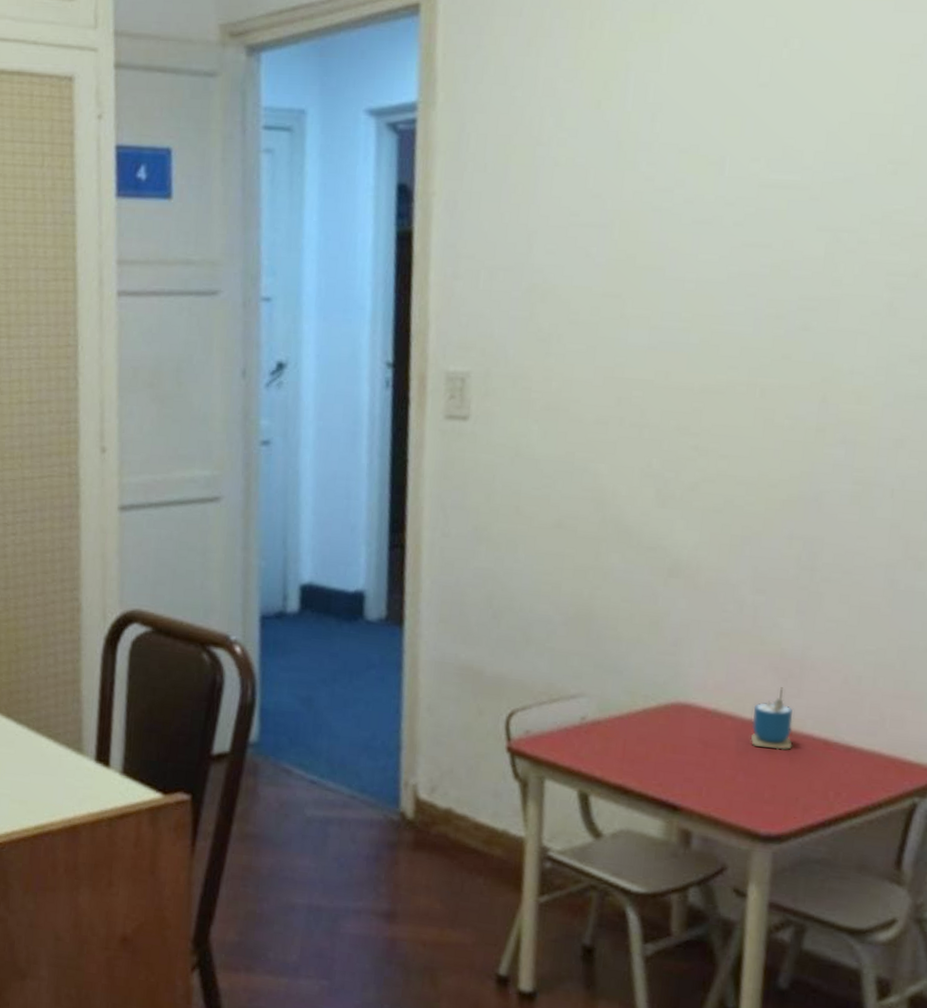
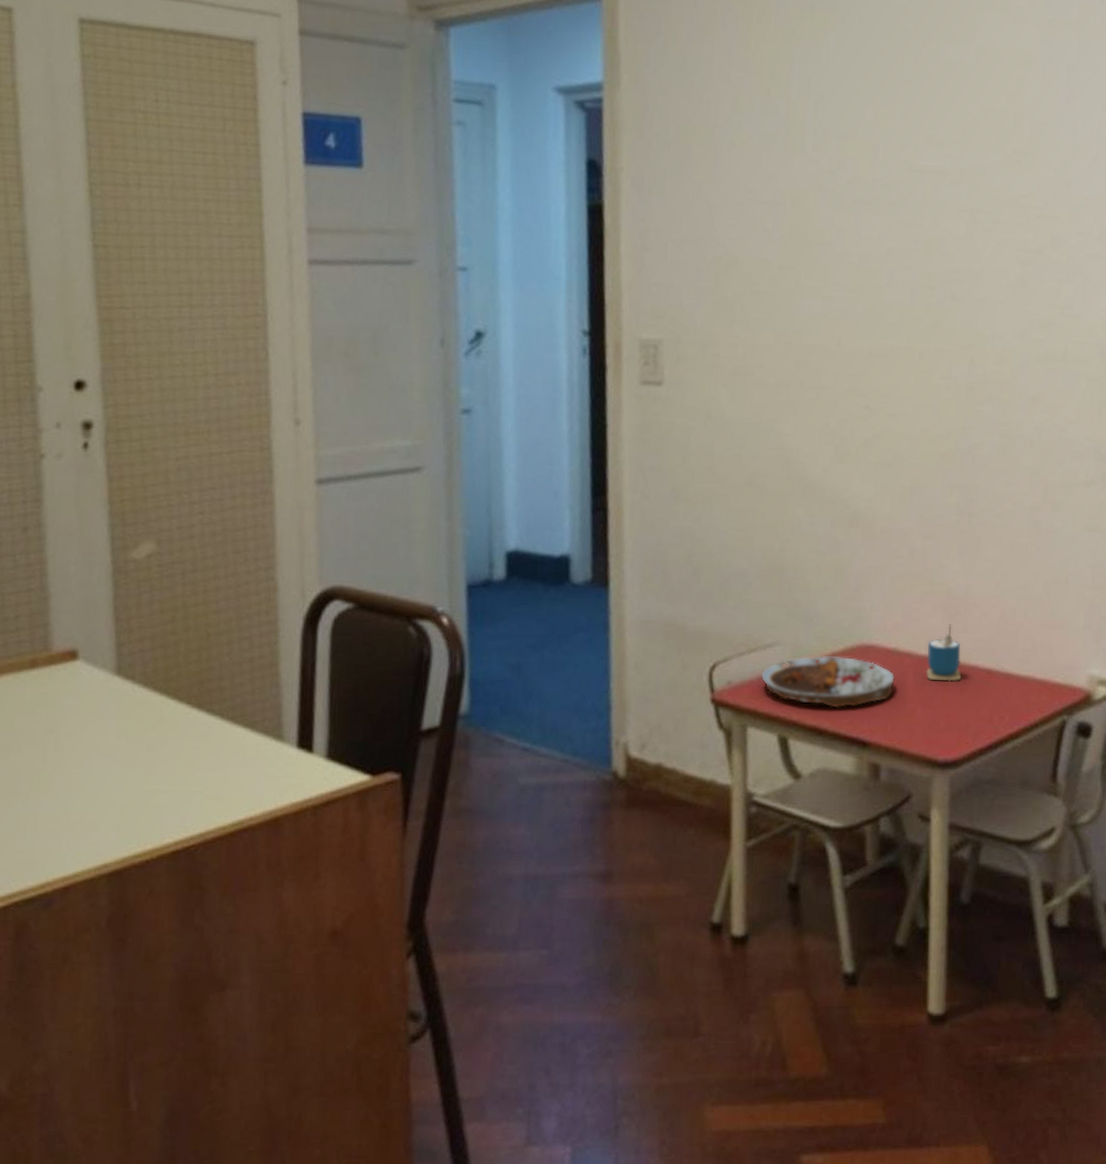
plate: none [562,711,714,768] -> present [761,655,895,708]

